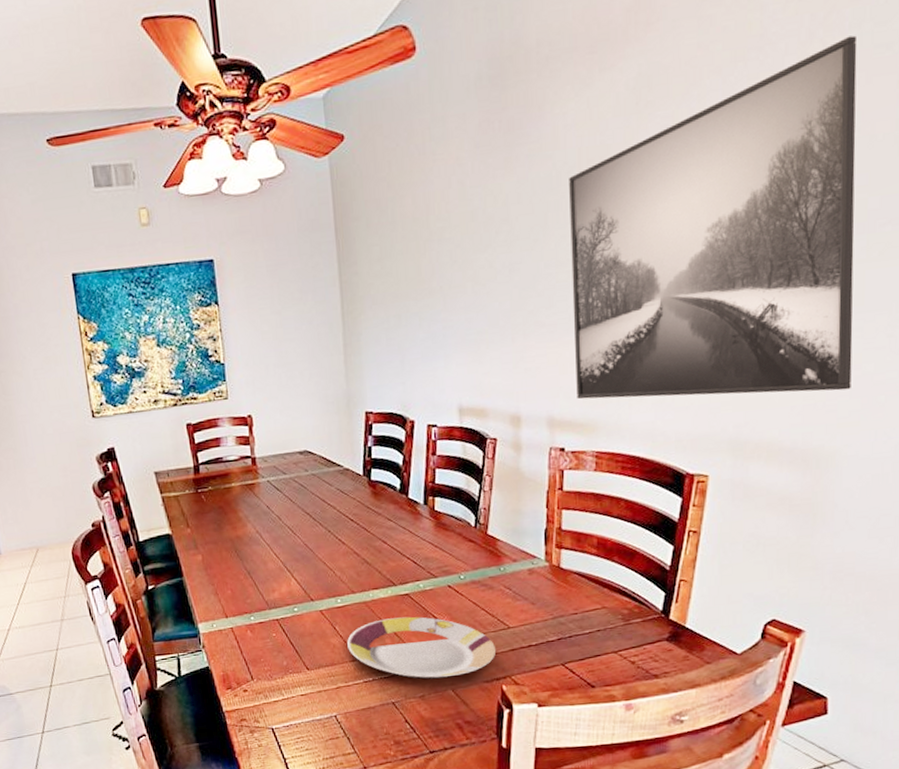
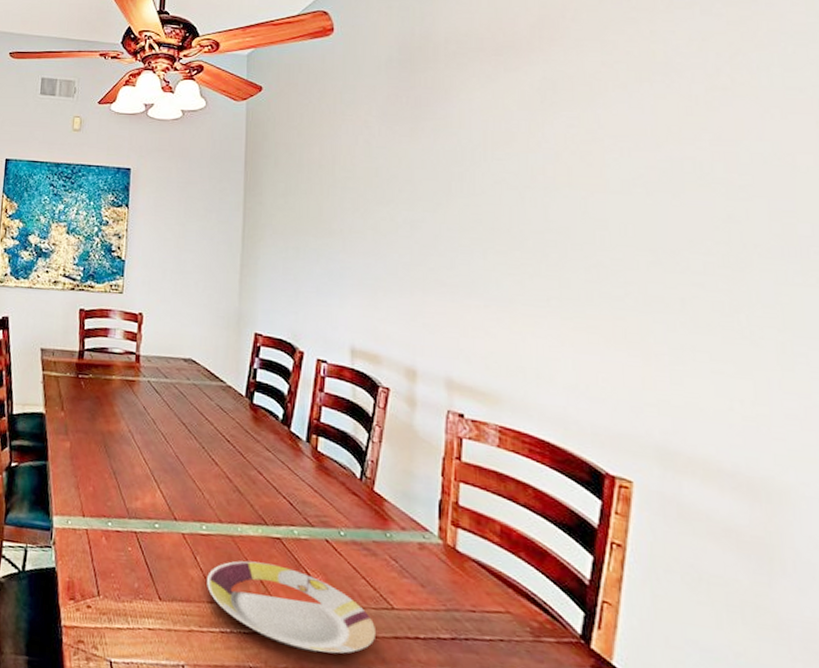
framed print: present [569,35,857,400] -> none [474,76,801,420]

